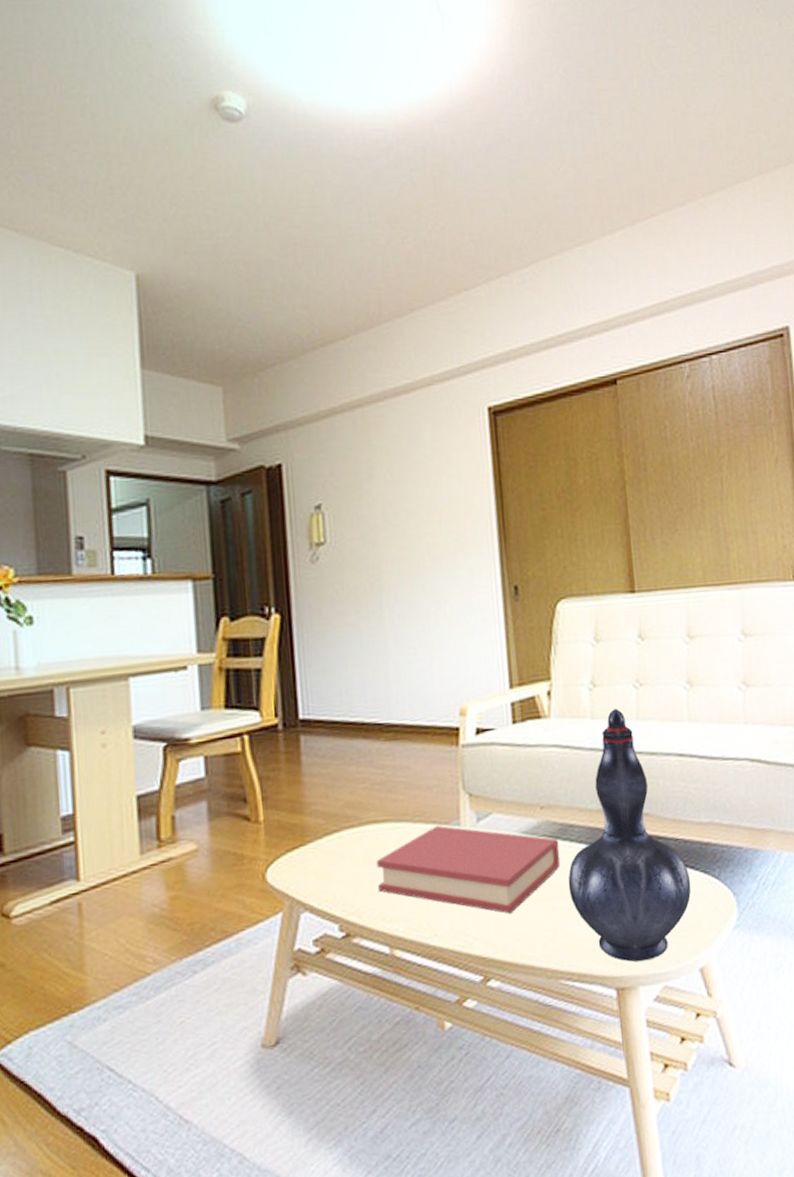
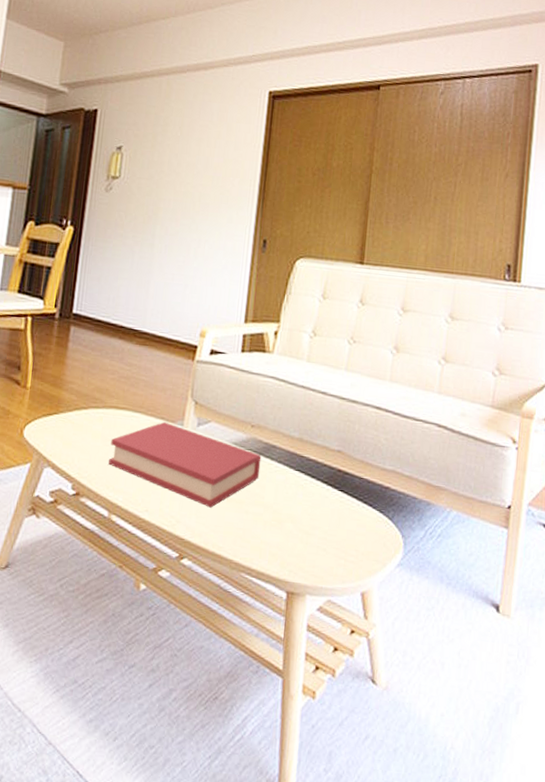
decorative vase: present [568,709,691,963] -> none [262,357,367,575]

